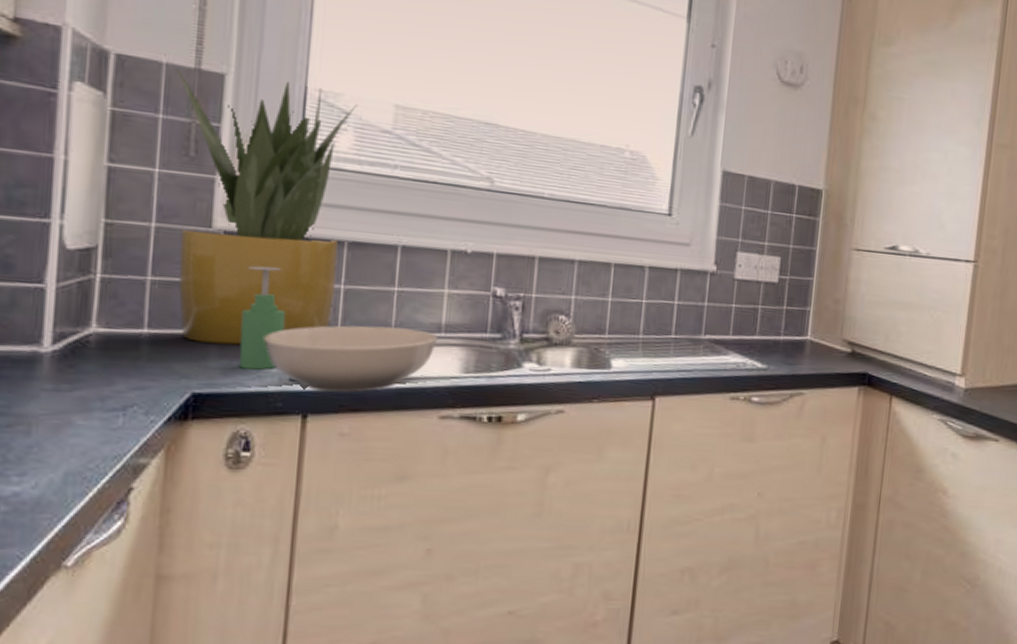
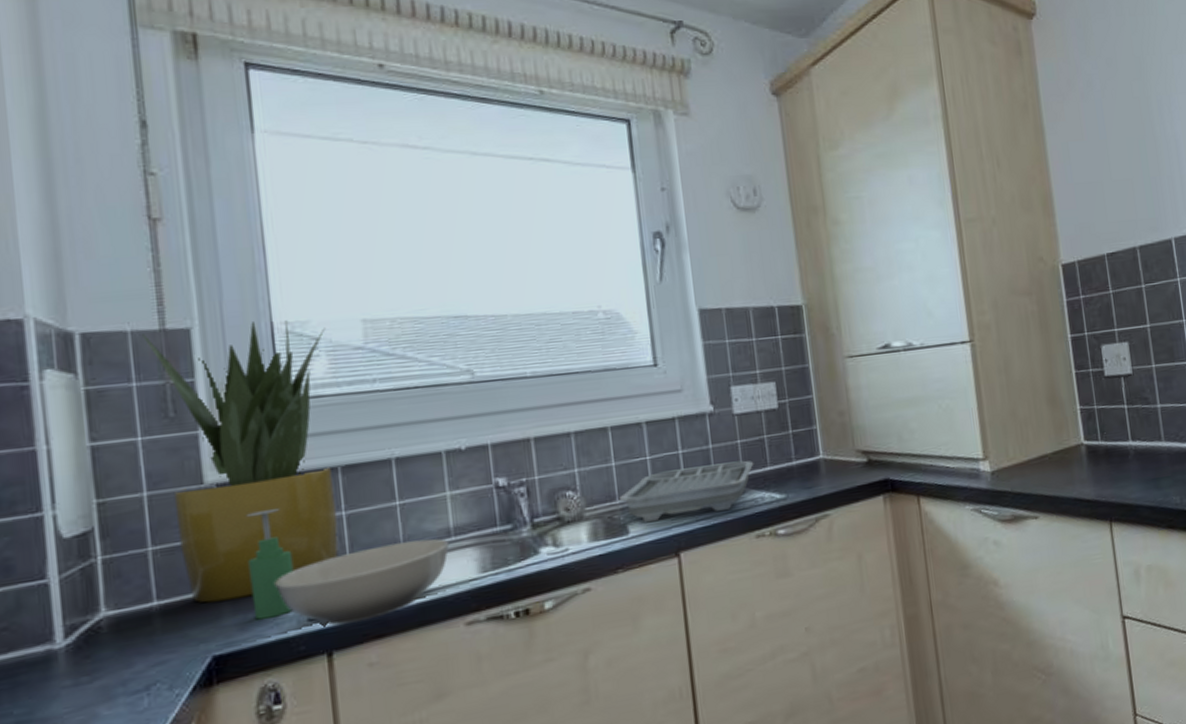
dish rack: none [608,317,744,367] -> present [618,460,754,522]

